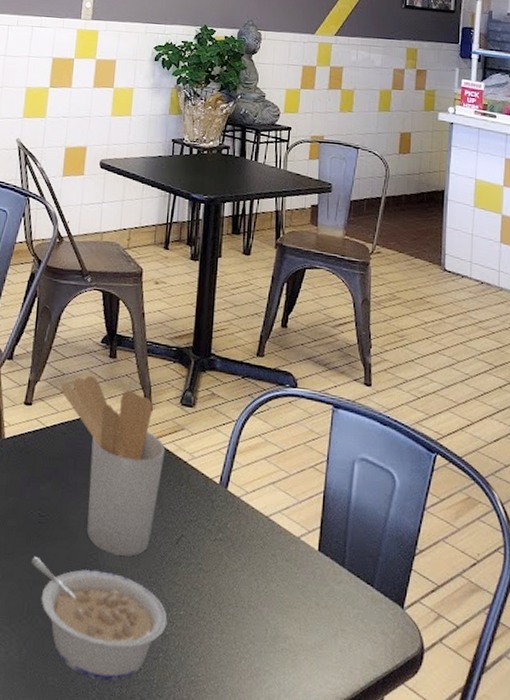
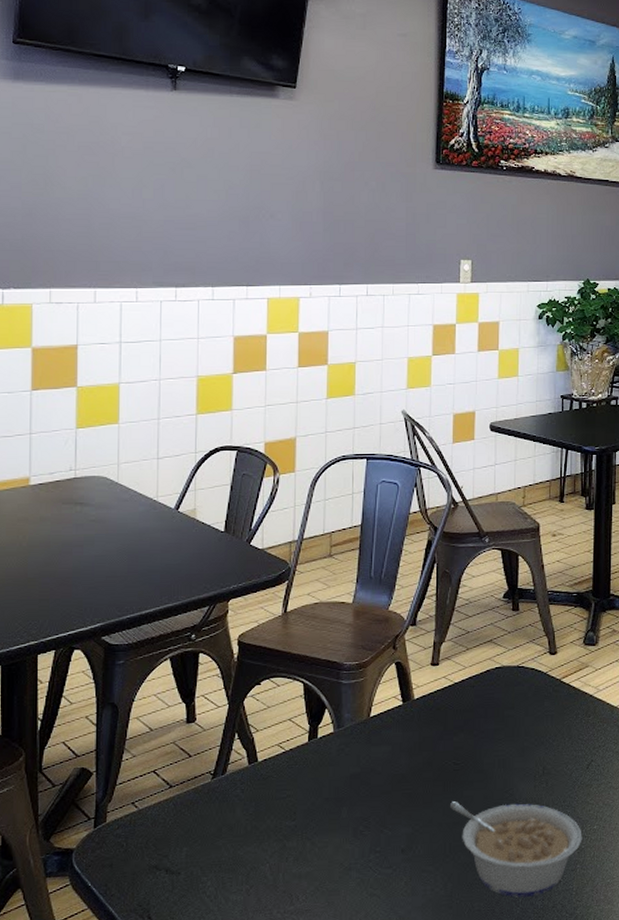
utensil holder: present [61,376,166,557] -> none [467,630,572,788]

